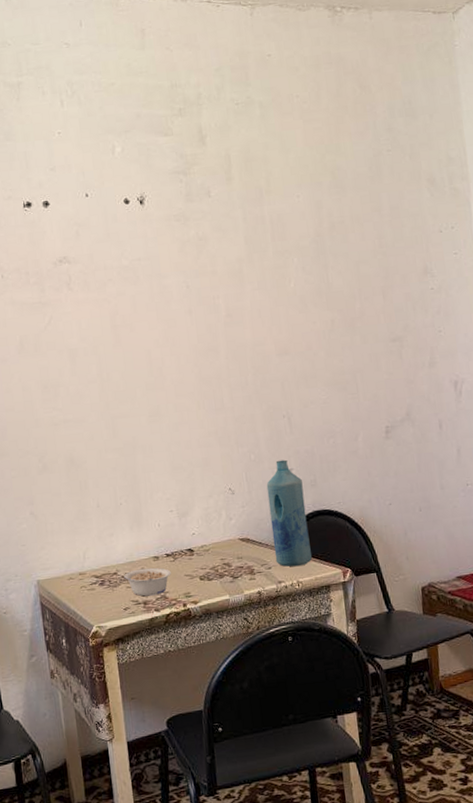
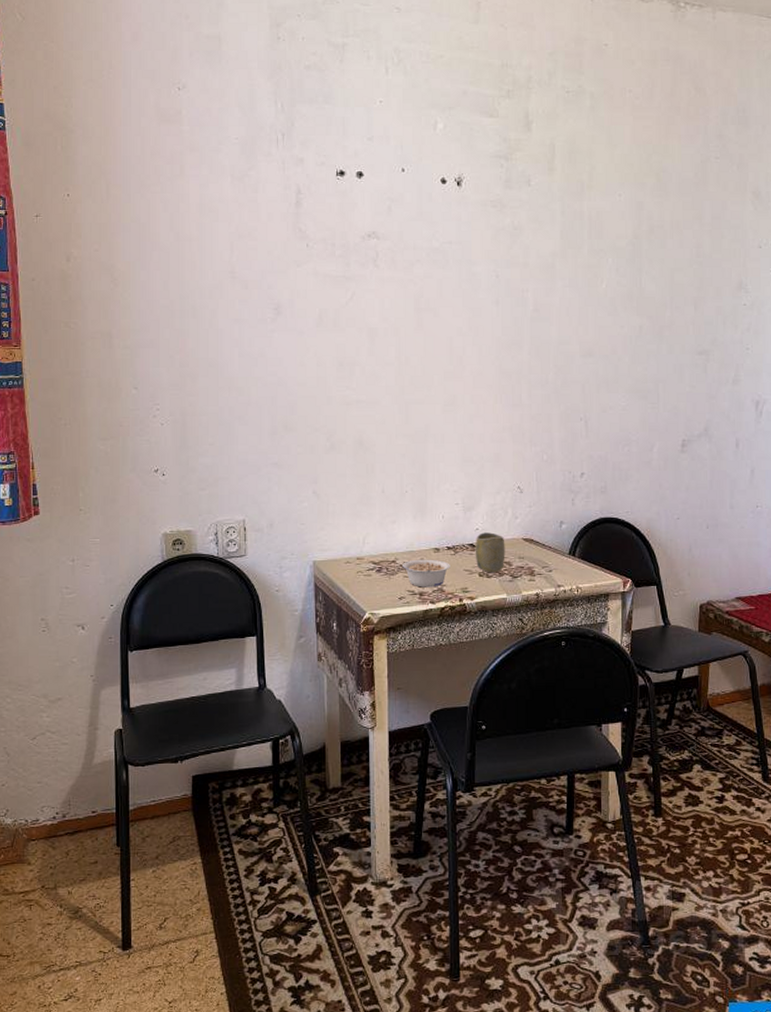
cup: none [193,536,224,576] -> present [475,532,505,573]
bottle: present [266,459,313,567] -> none [556,463,595,572]

